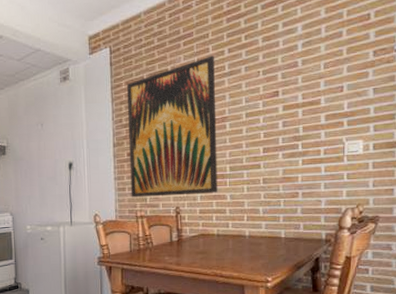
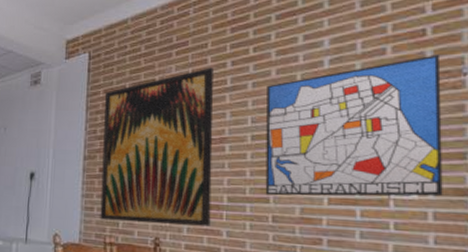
wall art: none [256,35,380,162] -> present [265,54,443,197]

